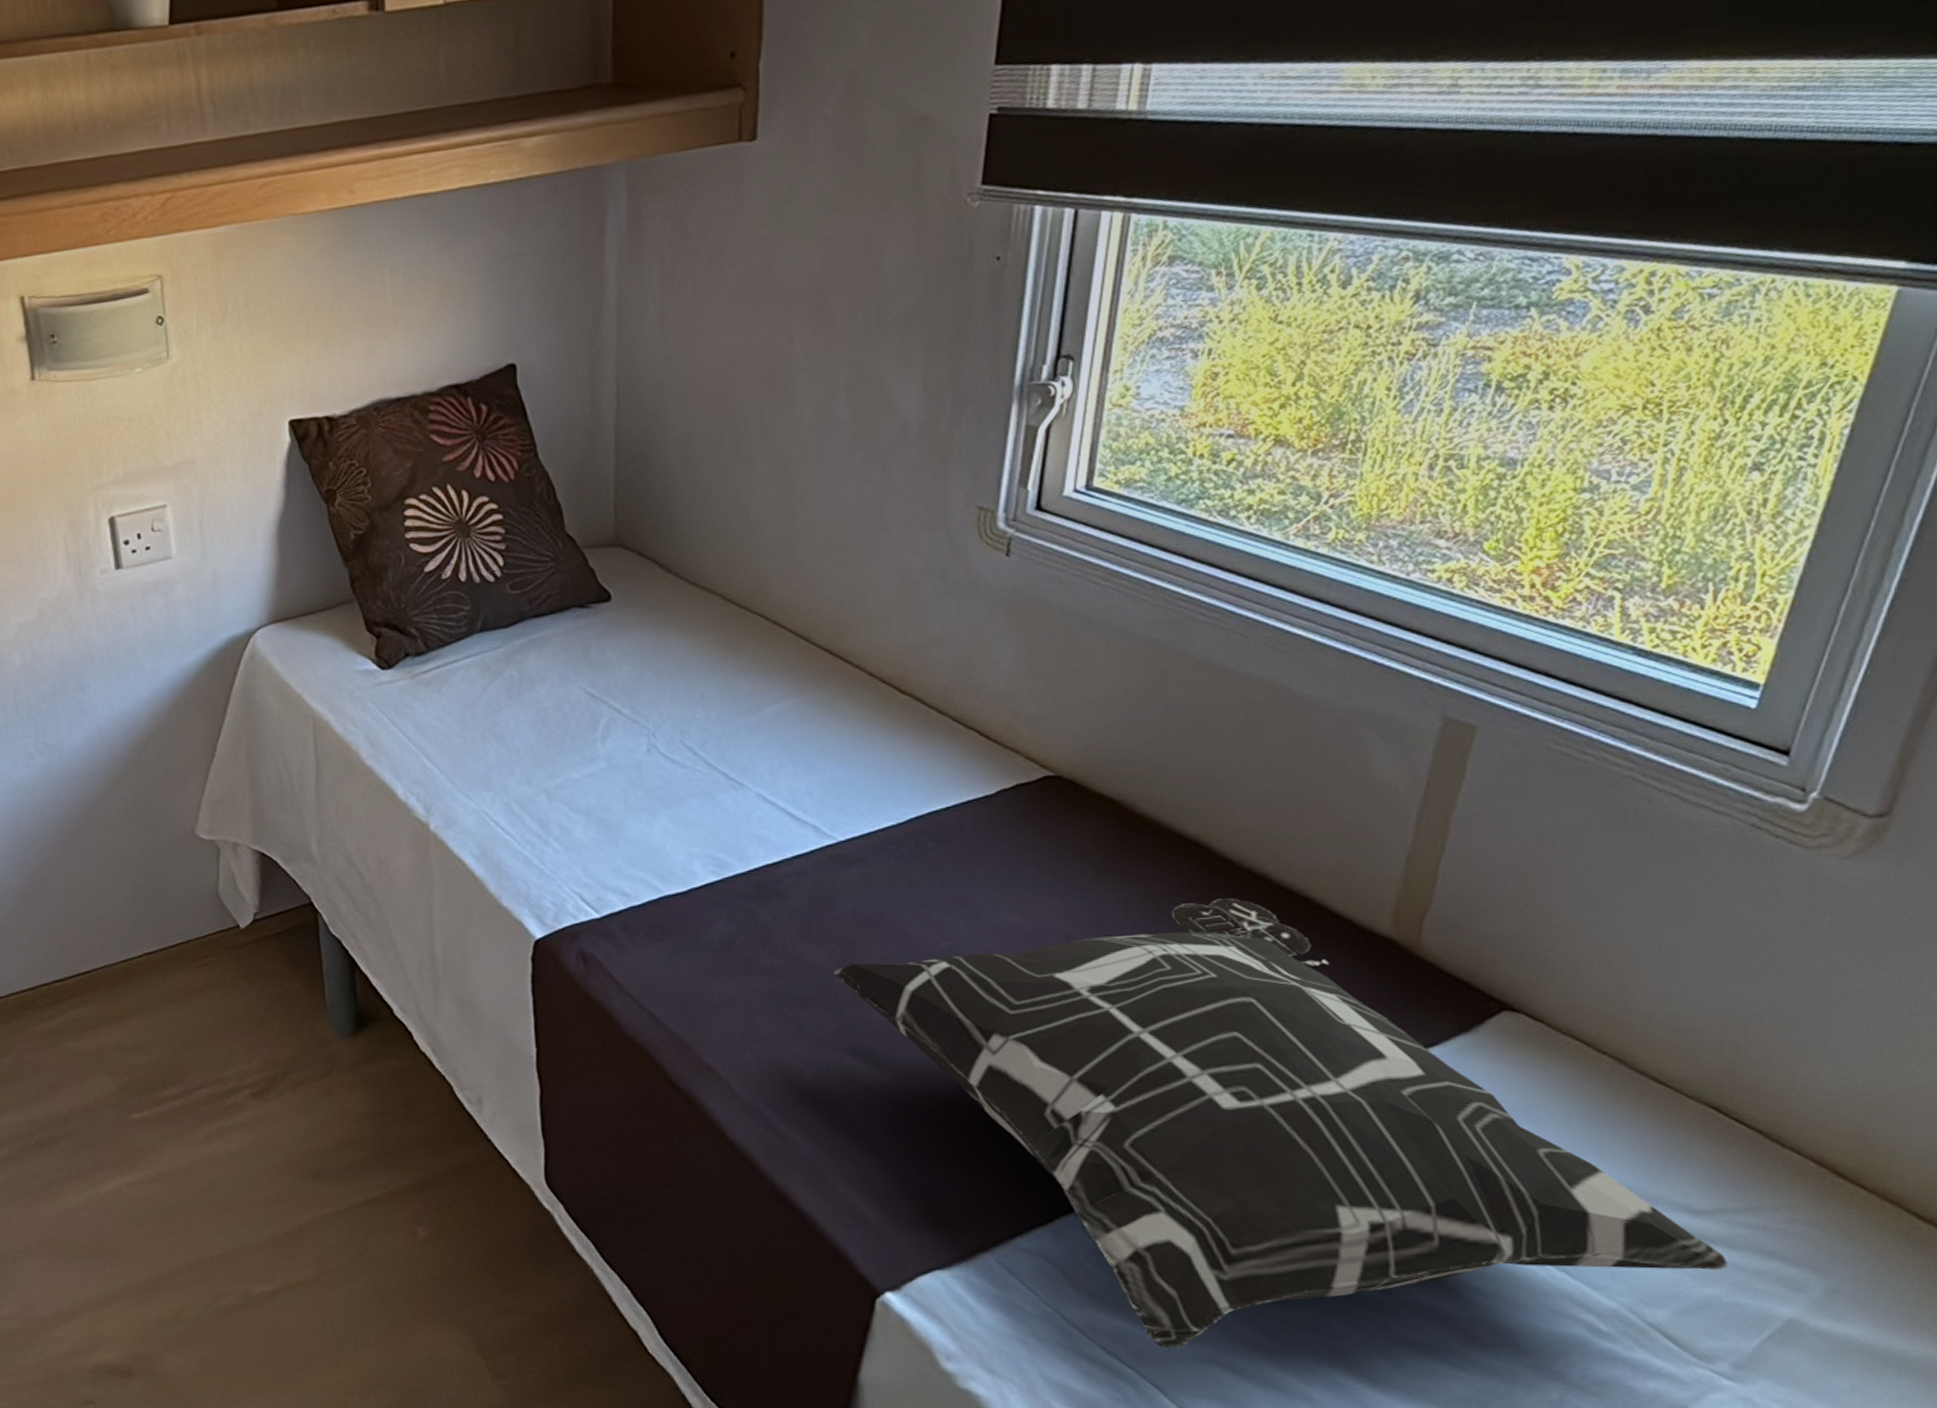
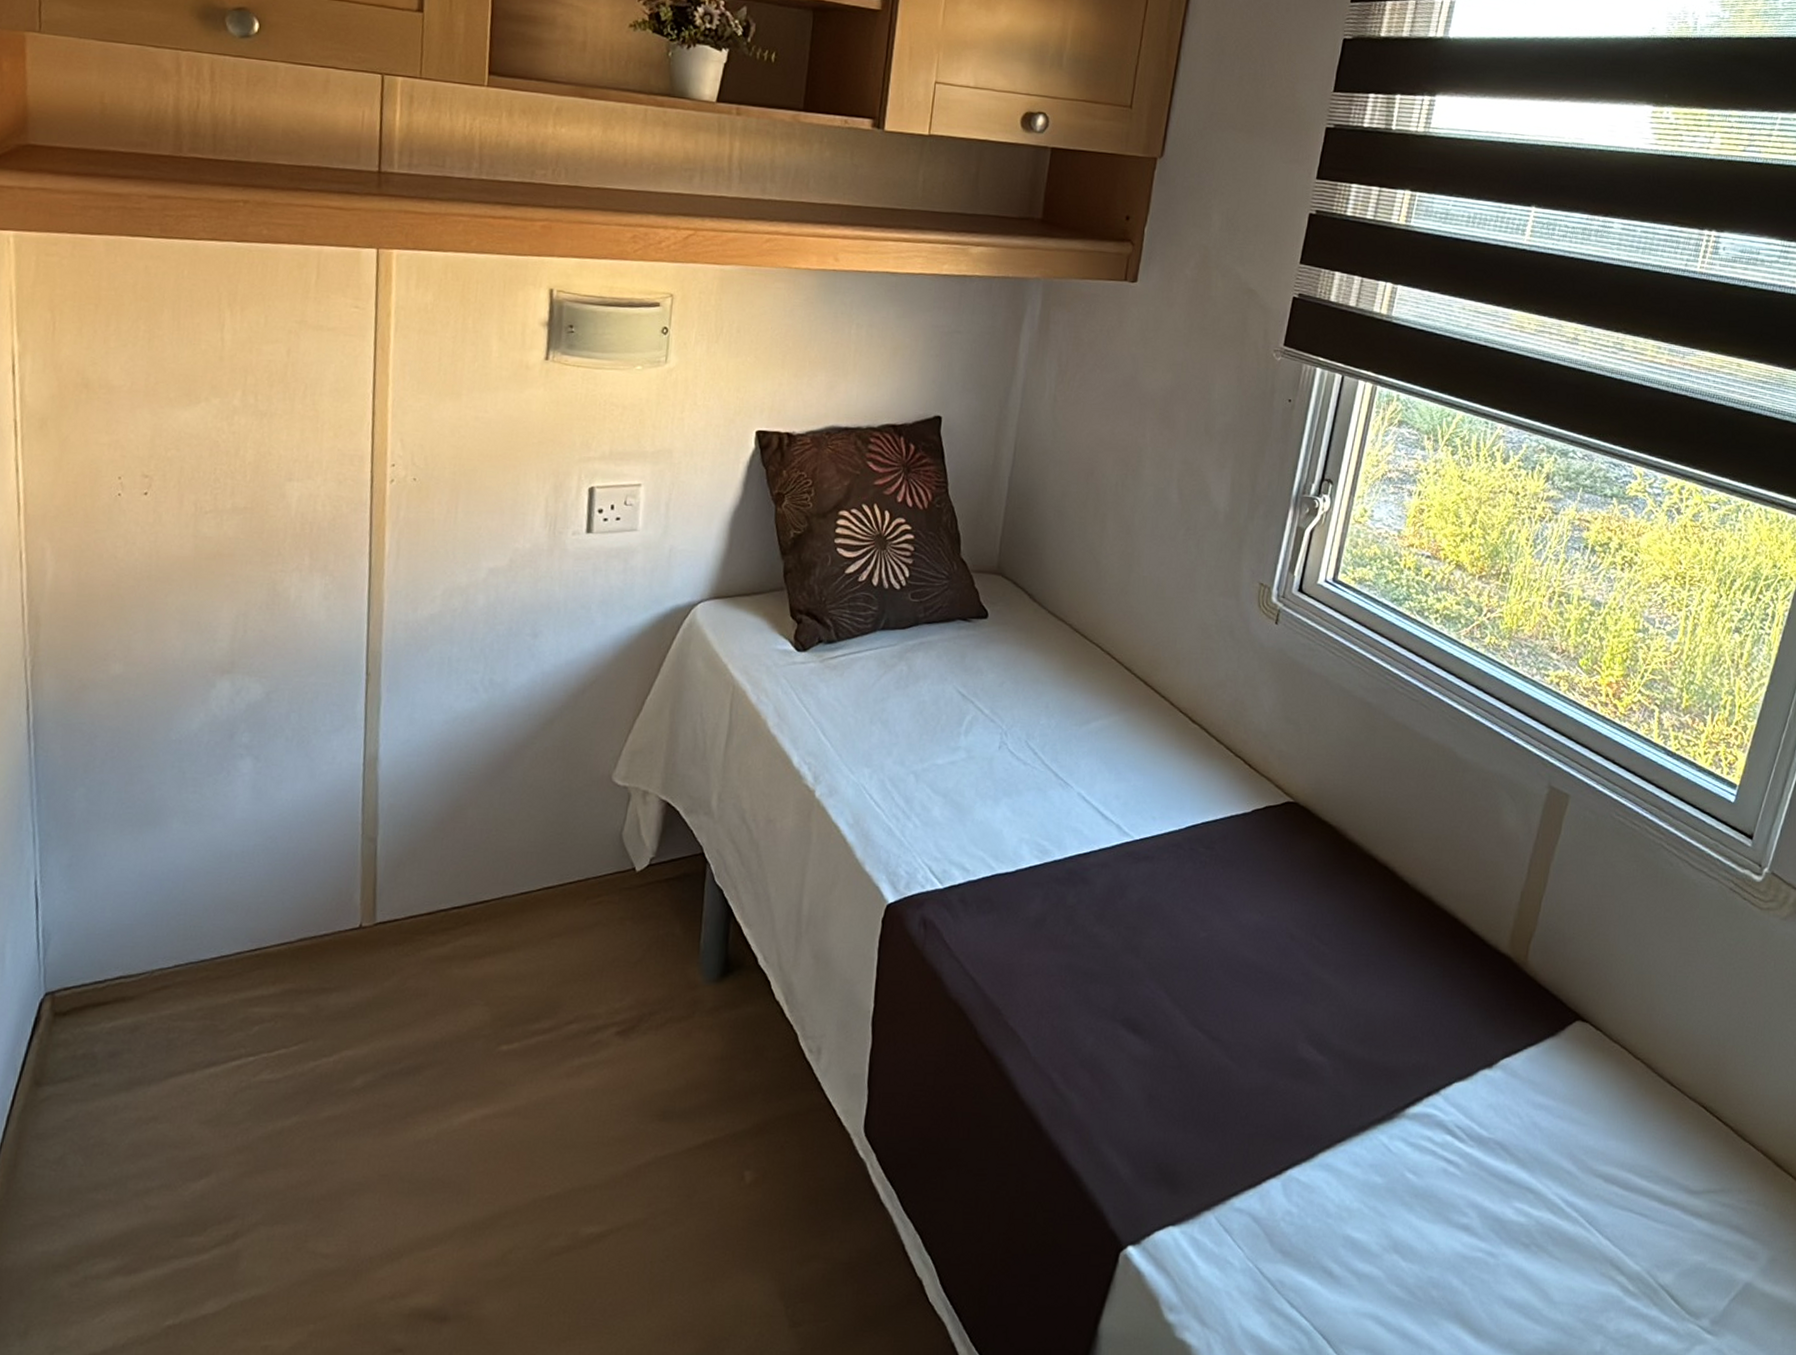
decorative pillow: present [834,898,1727,1349] -> none [1119,914,1710,1302]

